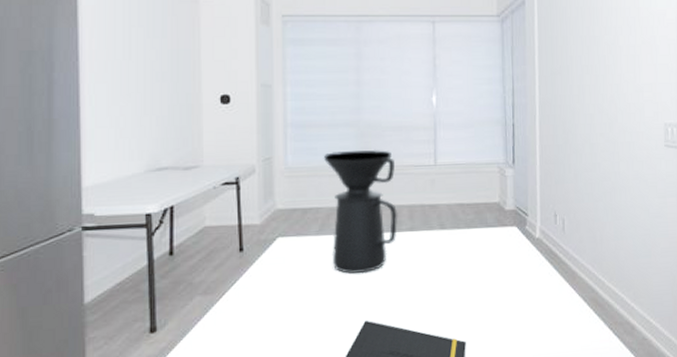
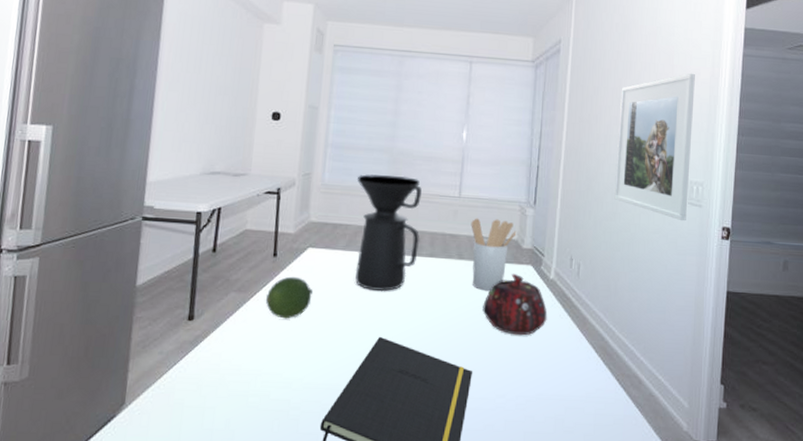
fruit: none [236,270,287,317] -> present [265,276,313,319]
utensil holder: none [450,183,498,259] -> present [471,218,517,292]
teapot: none [470,237,537,299] -> present [482,274,547,336]
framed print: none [590,15,664,164] -> present [614,74,695,221]

